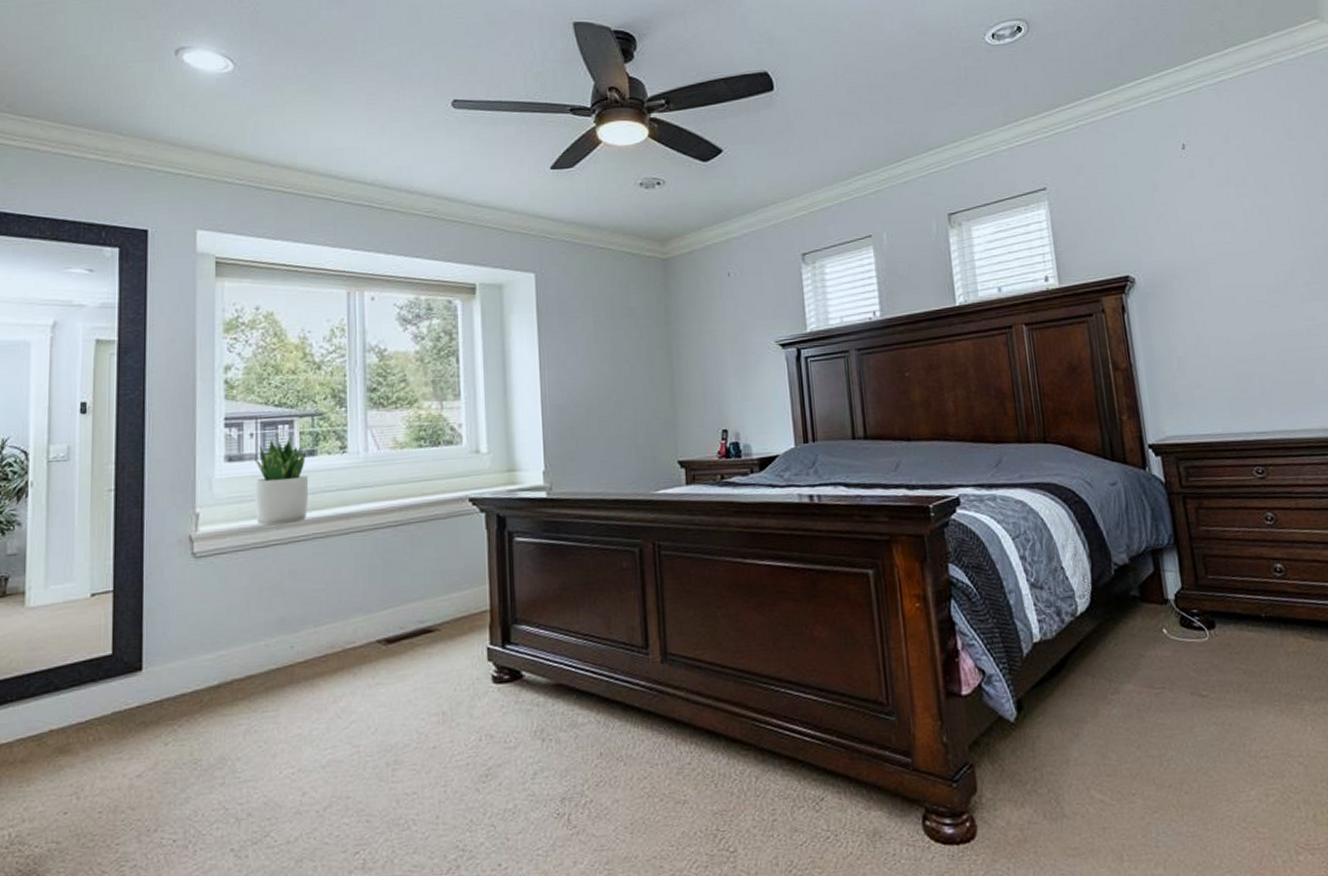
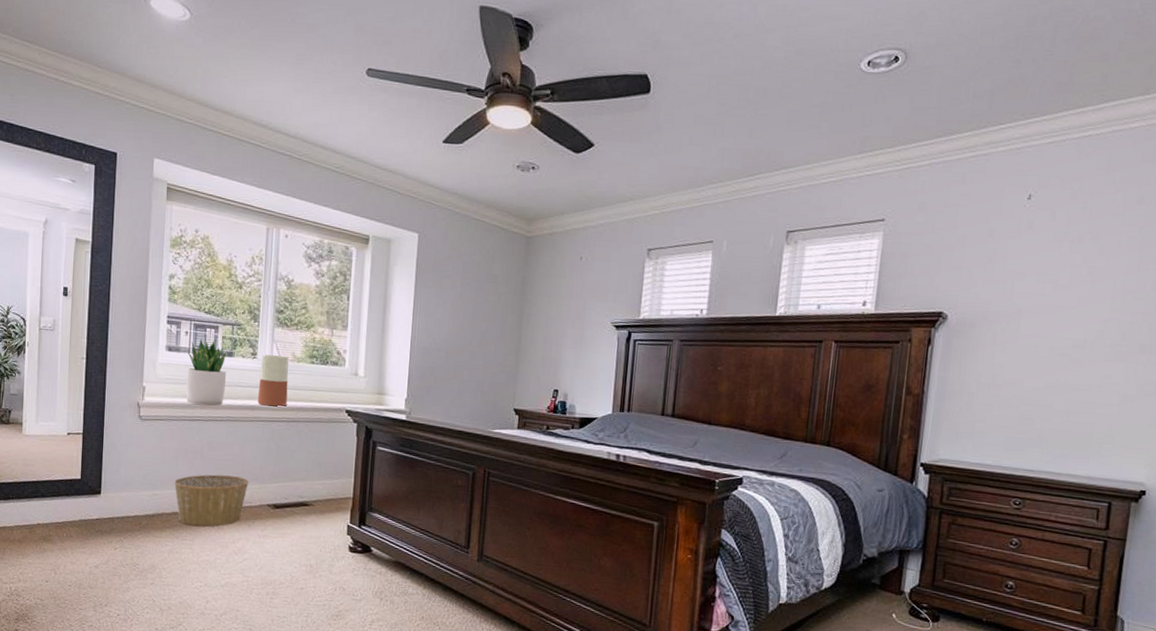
basket: none [246,610,349,690] -> present [174,474,249,527]
vase: none [352,444,392,511] -> present [257,354,289,407]

